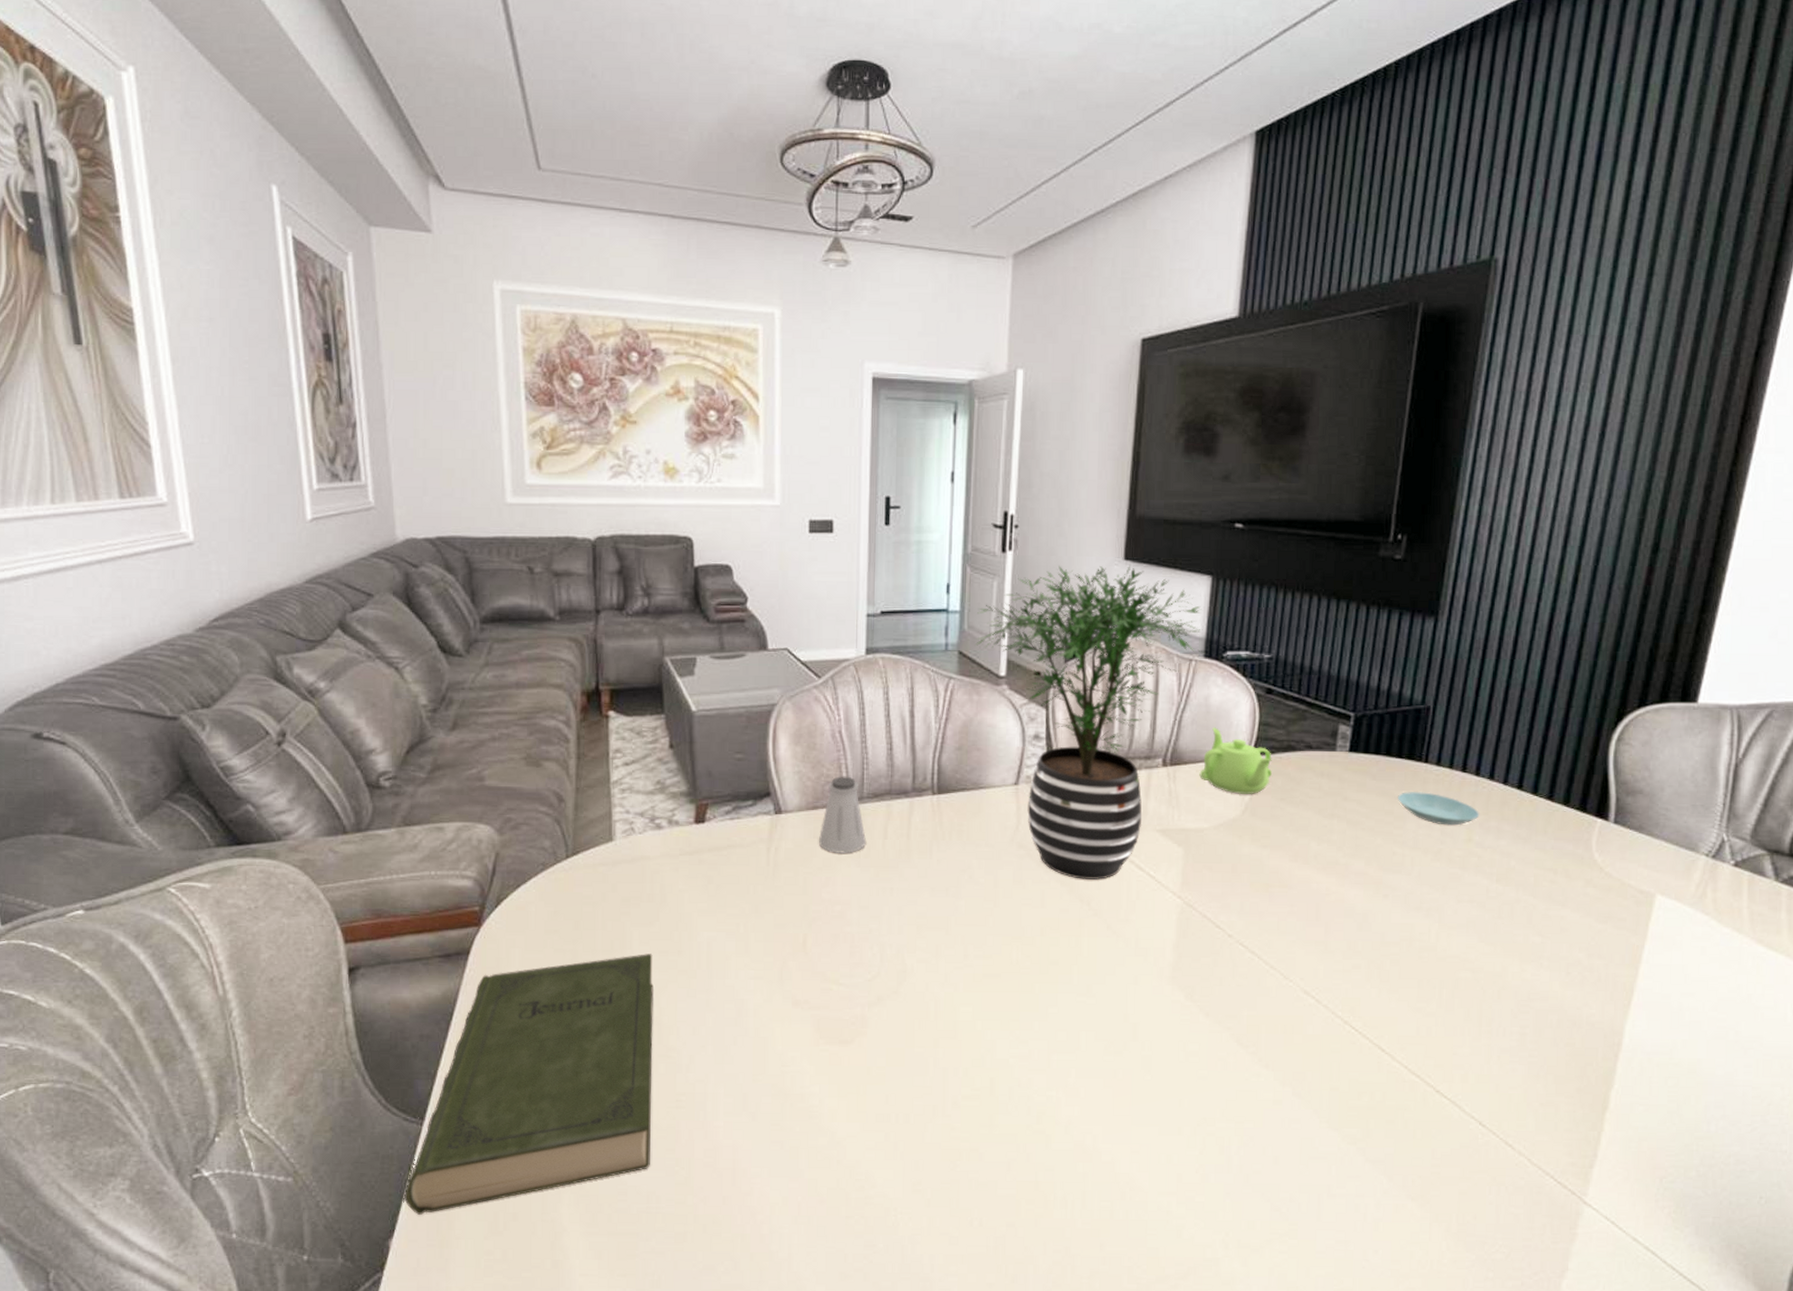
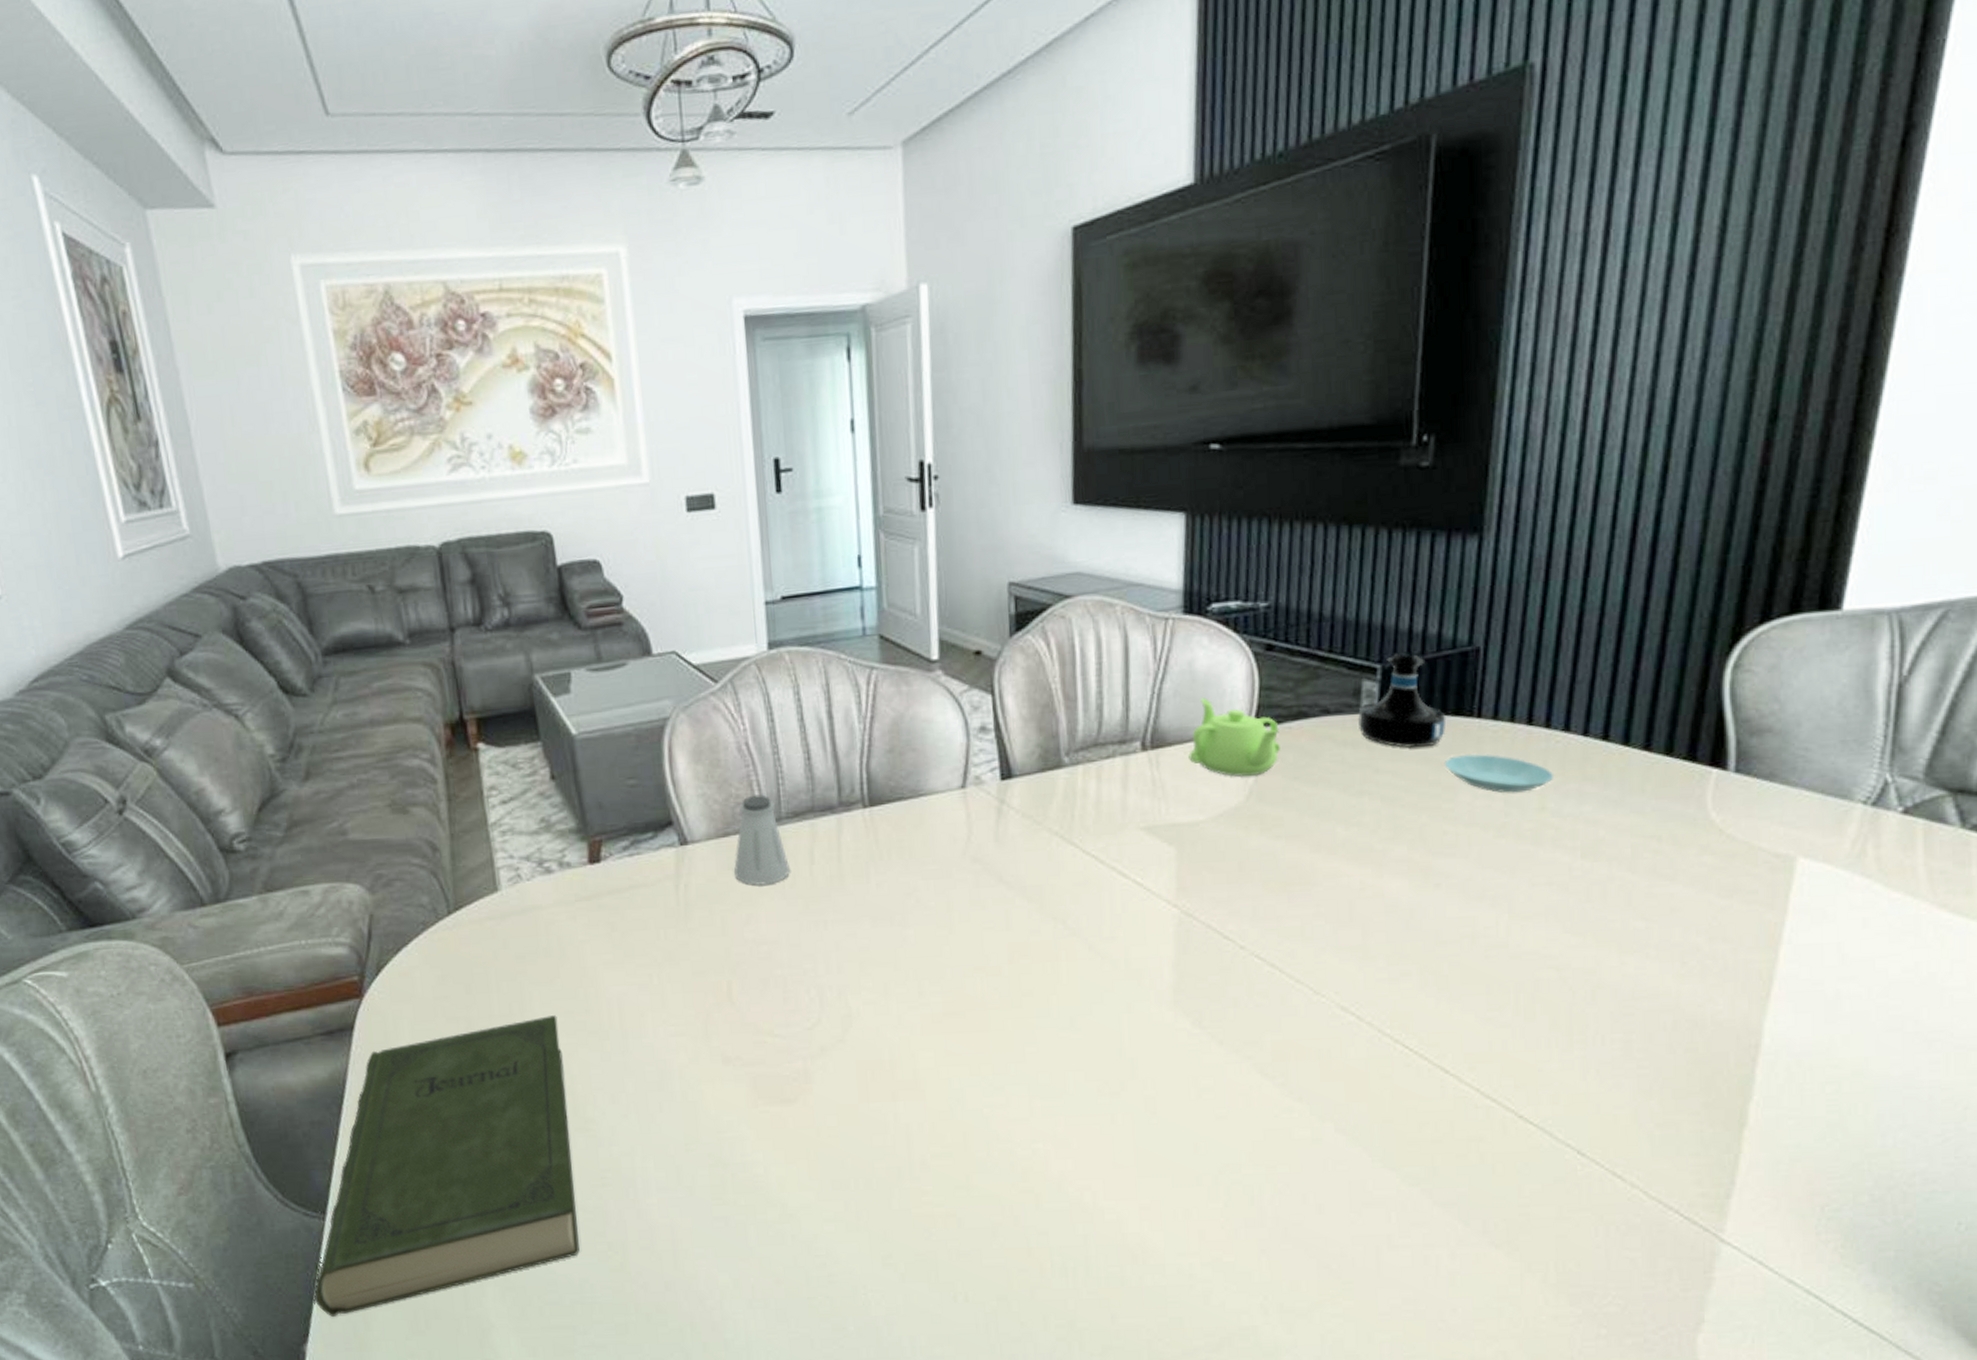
potted plant: present [976,566,1206,880] -> none [898,511,1185,894]
tequila bottle: none [1334,705,1401,782] -> present [1358,652,1447,748]

